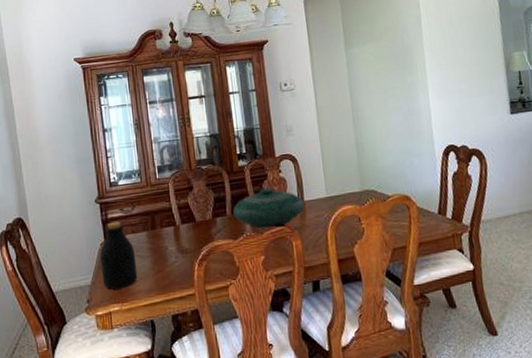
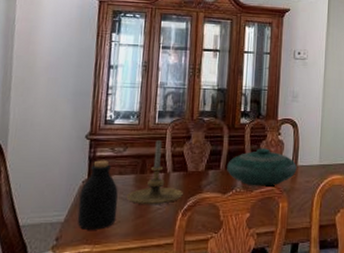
candle holder: none [142,195,195,259] -> present [126,140,183,204]

